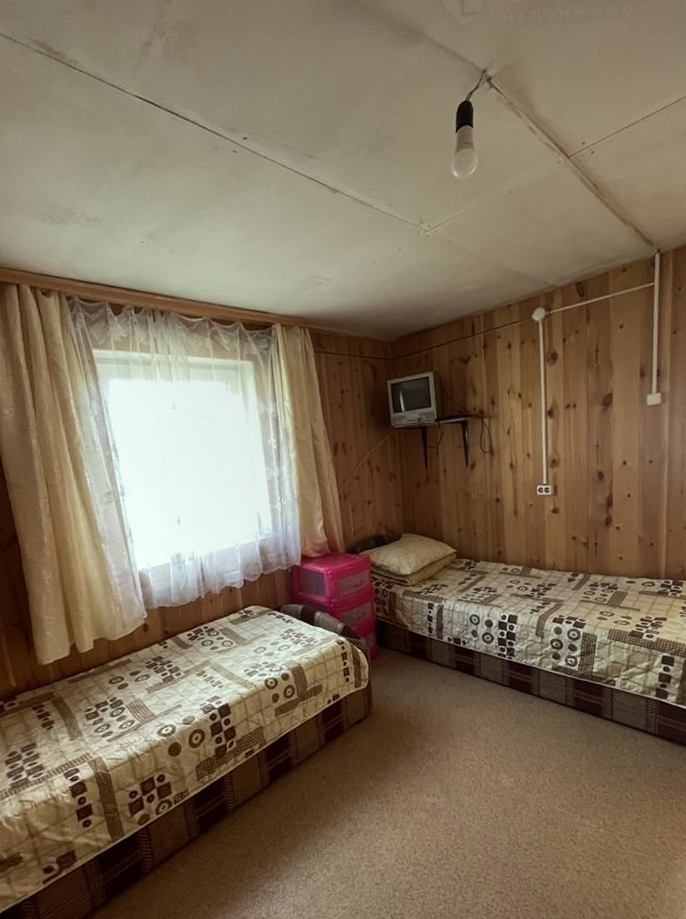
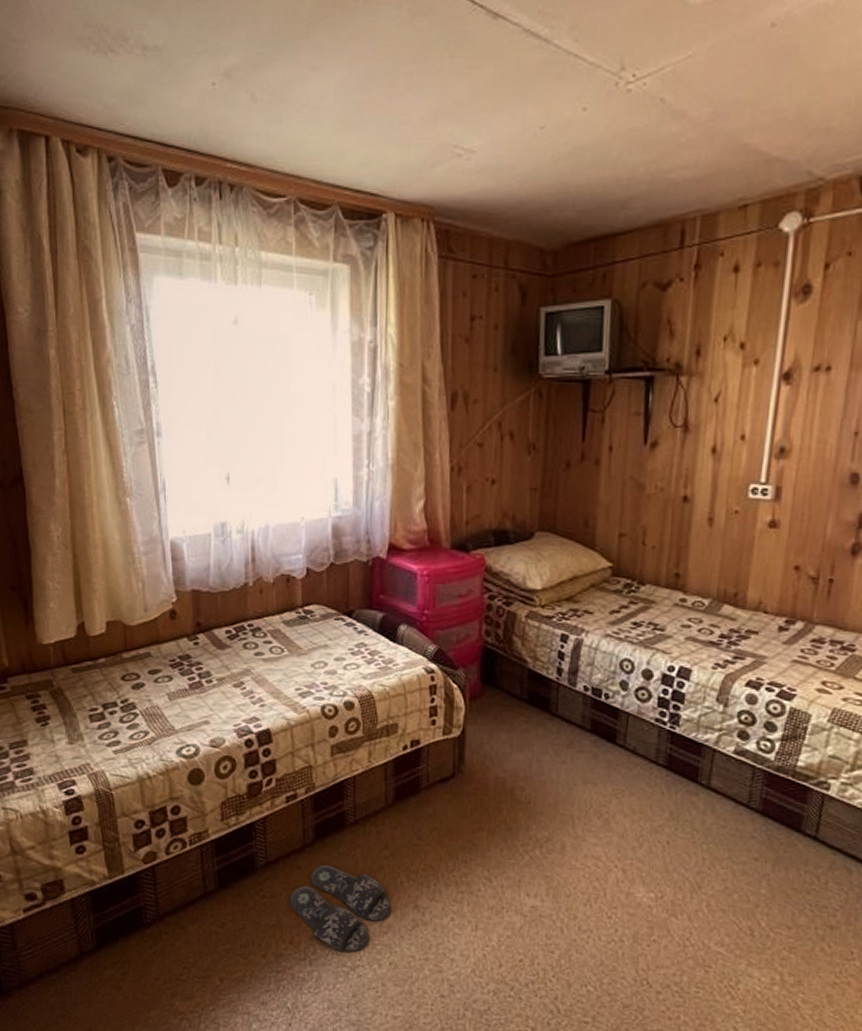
slippers: none [255,800,332,866] -> present [289,864,391,953]

